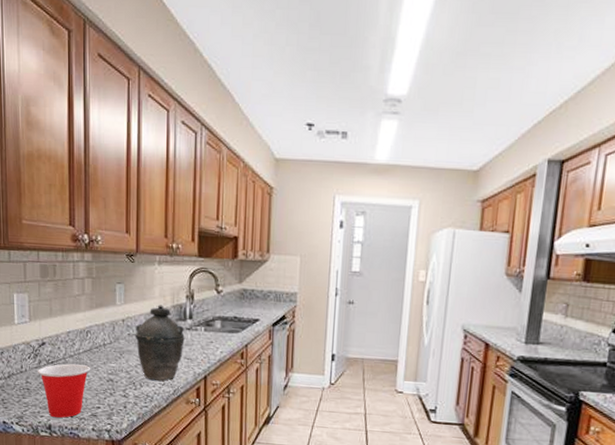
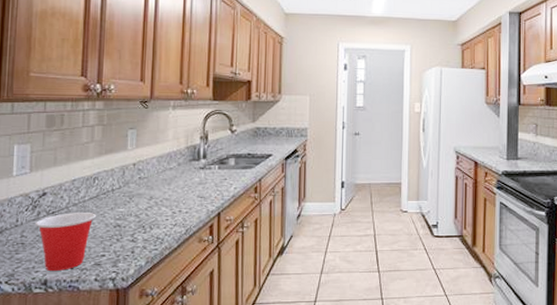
kettle: present [135,304,185,381] -> none [146,147,198,221]

